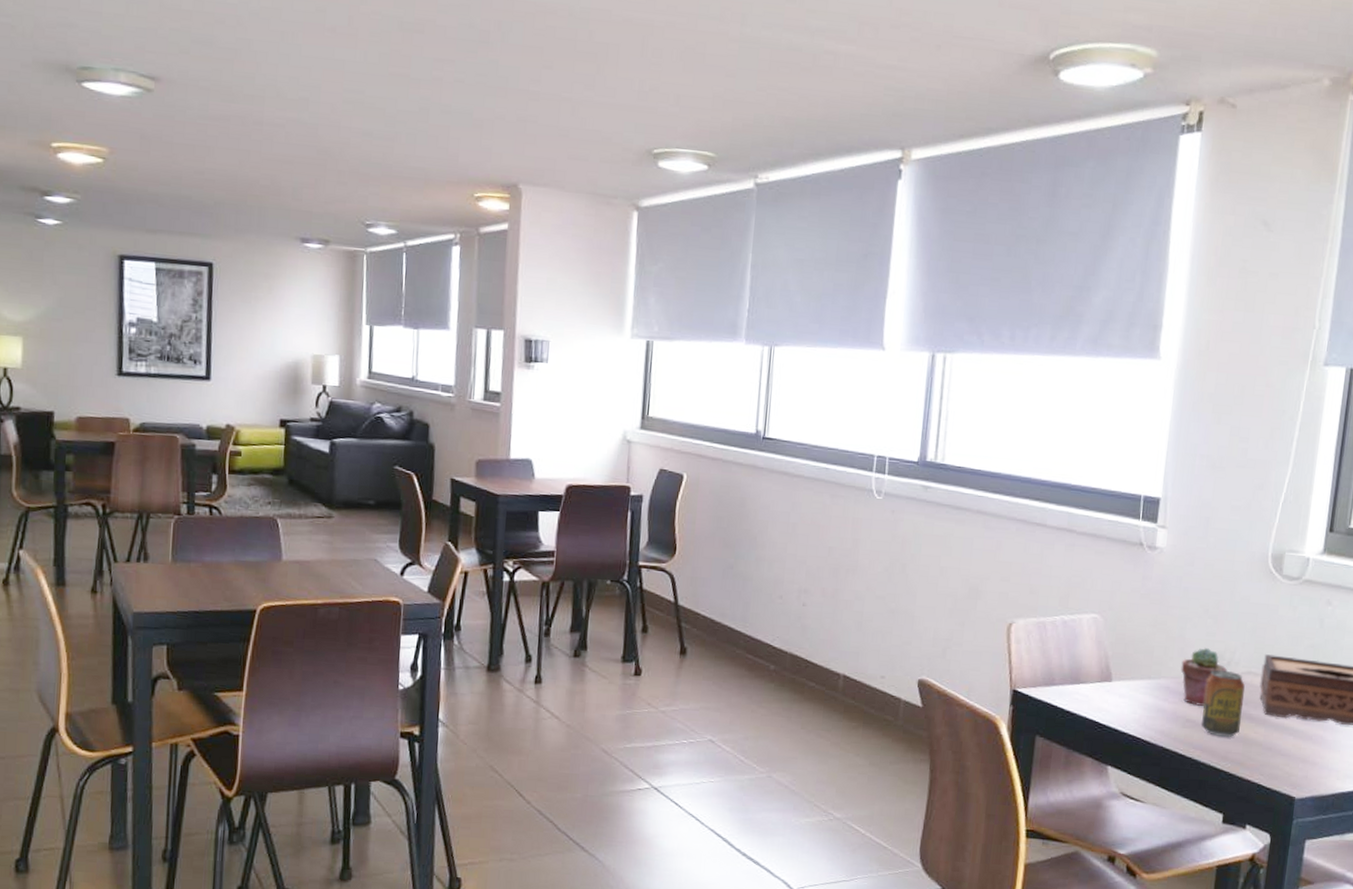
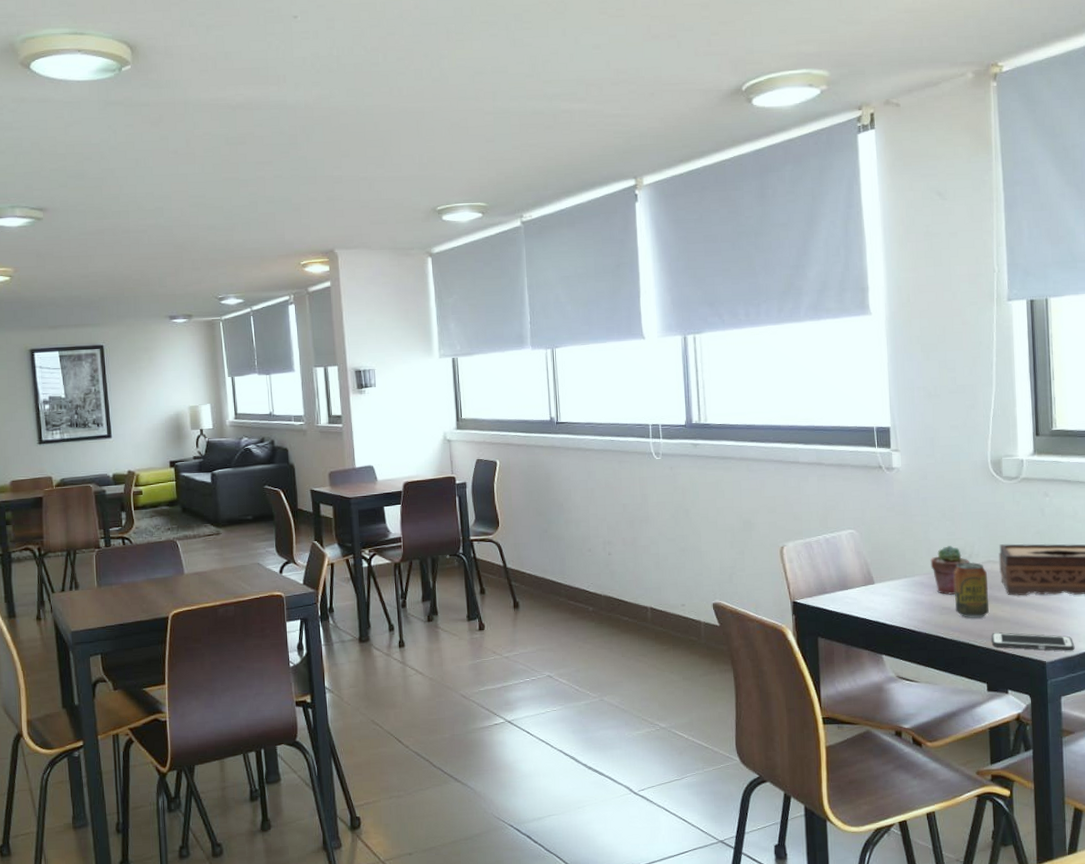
cell phone: none [1236,756,1332,789] -> present [991,632,1075,651]

